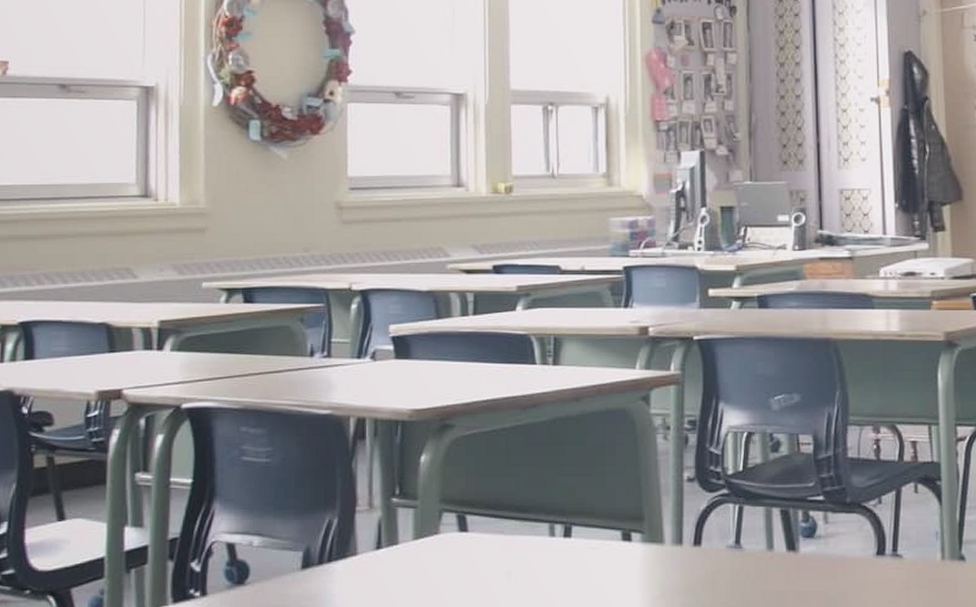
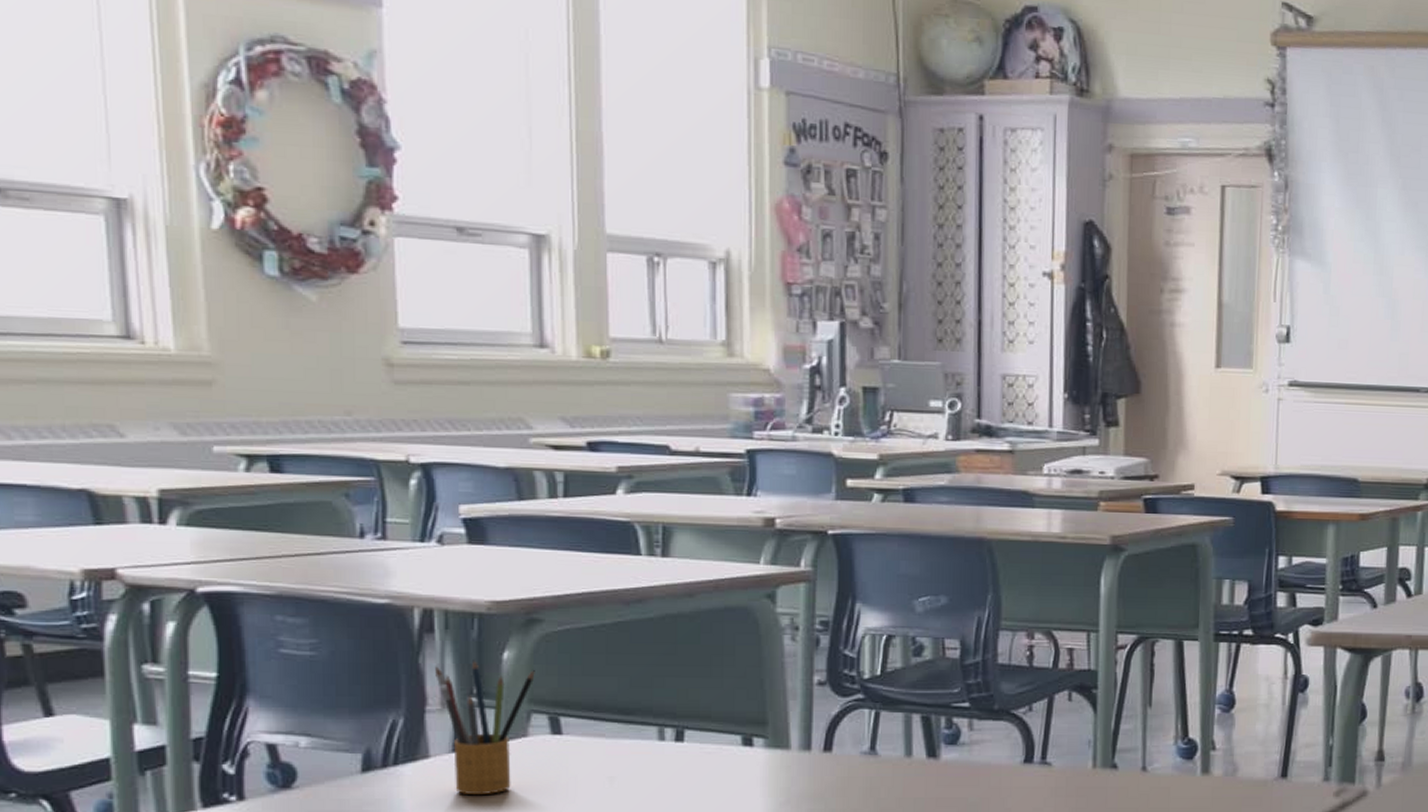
pencil box: none [365,463,447,591] -> present [435,660,535,796]

